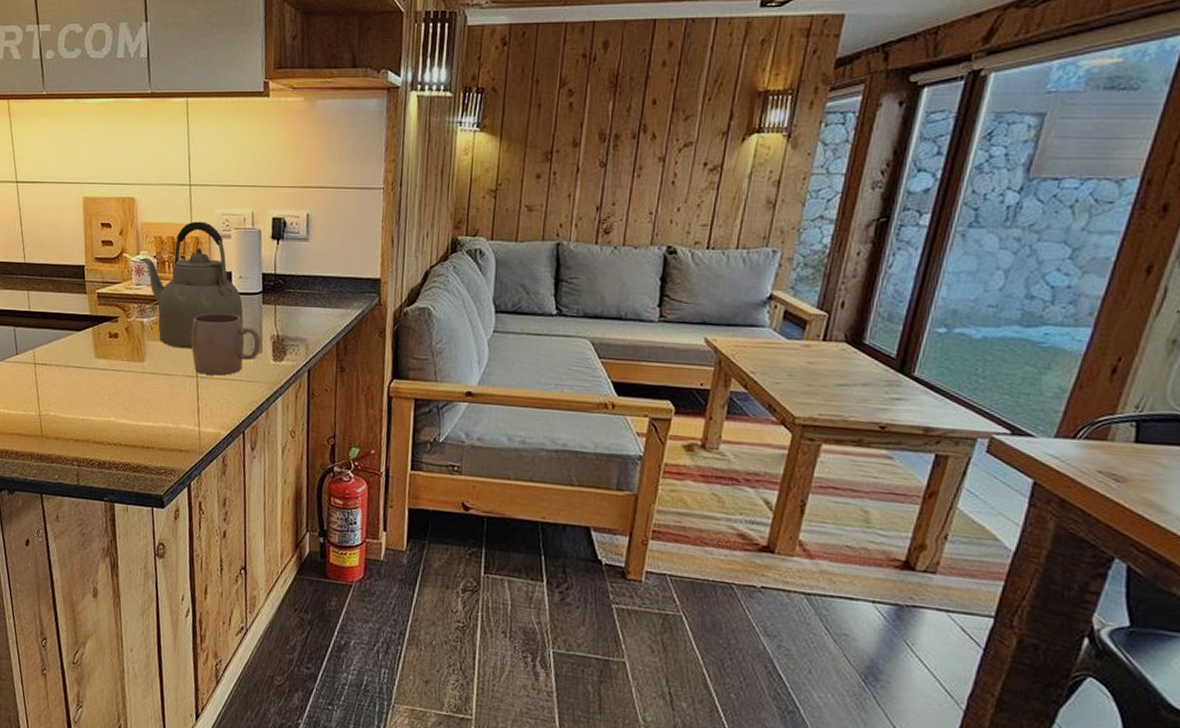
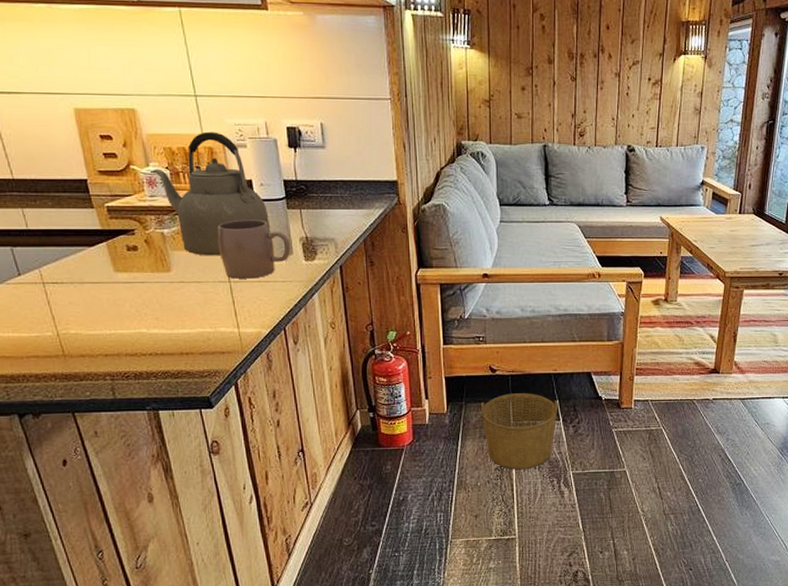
basket: none [446,538,544,636] -> present [480,393,559,470]

